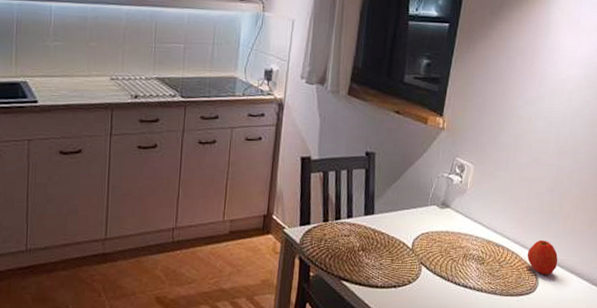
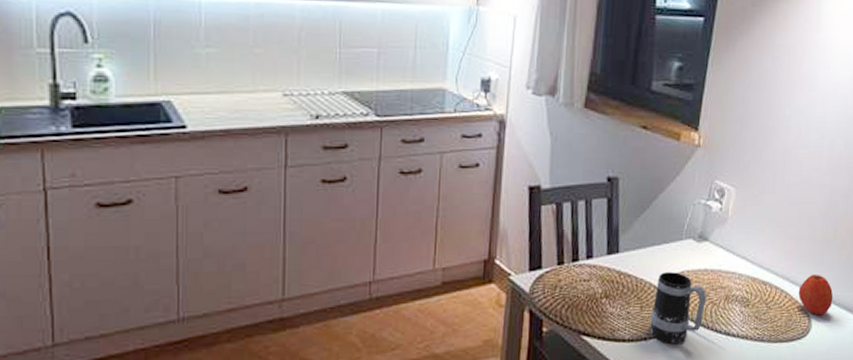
mug: none [399,232,448,291] -> present [649,272,707,343]

